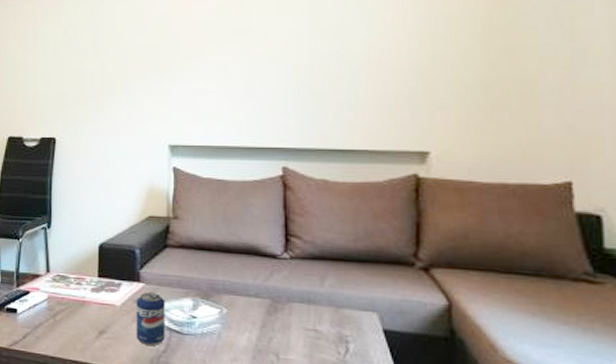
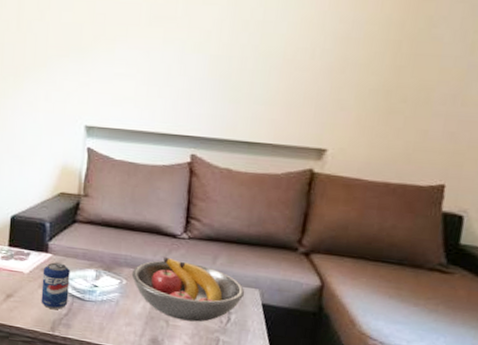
fruit bowl: none [232,280,362,354] -> present [131,256,245,322]

